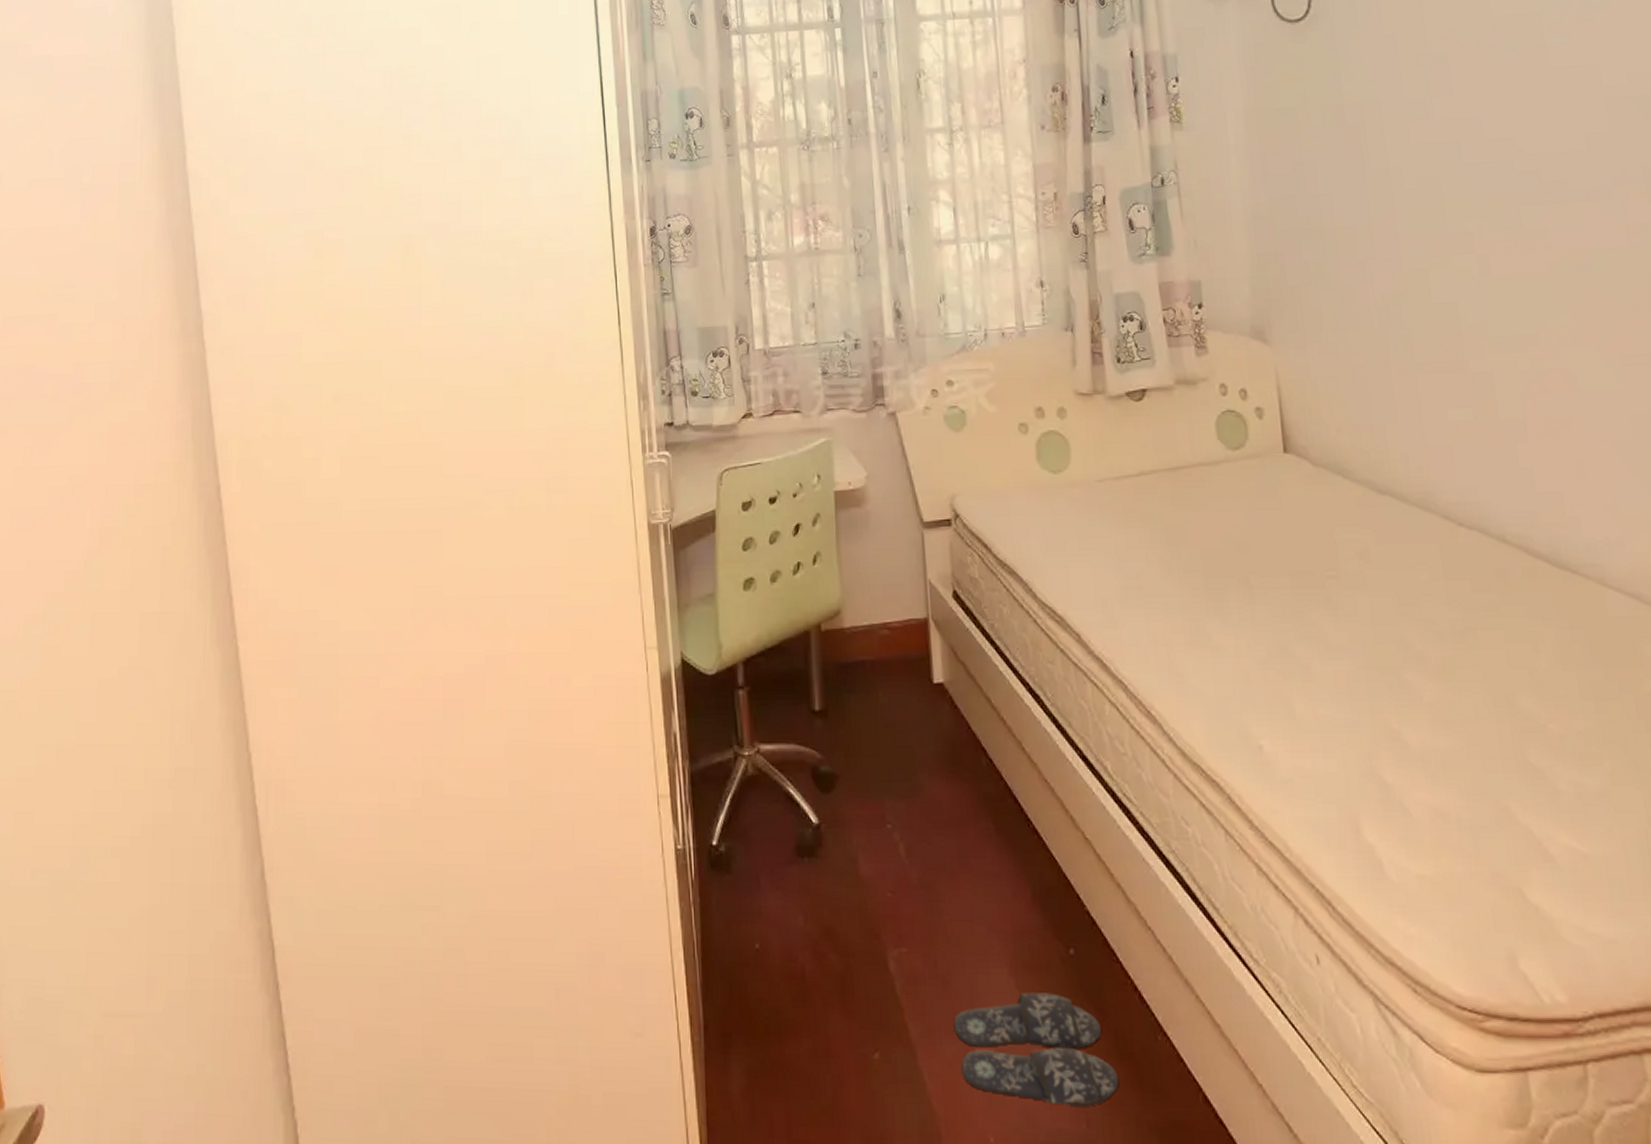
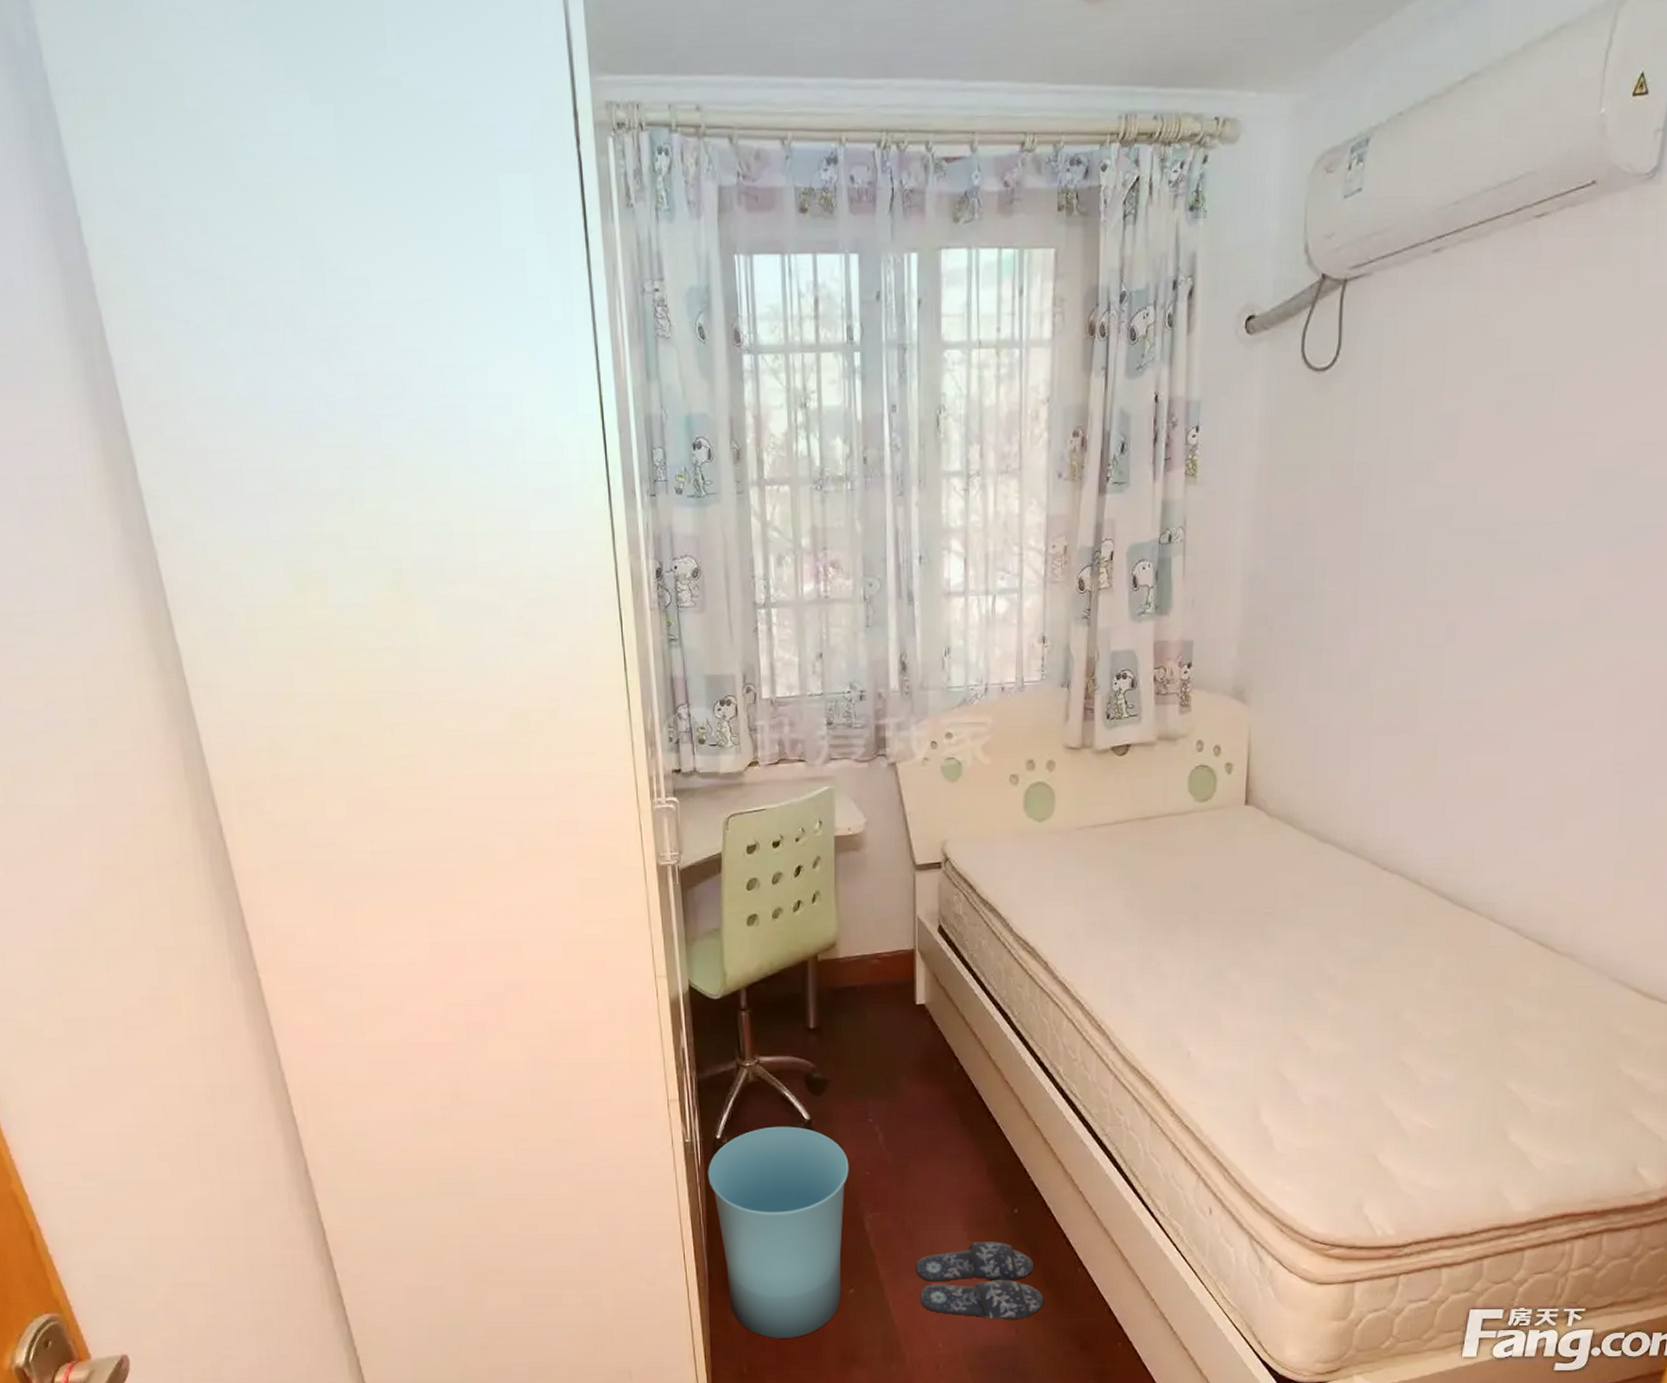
waste bin: none [703,831,867,1120] -> present [708,1126,849,1338]

